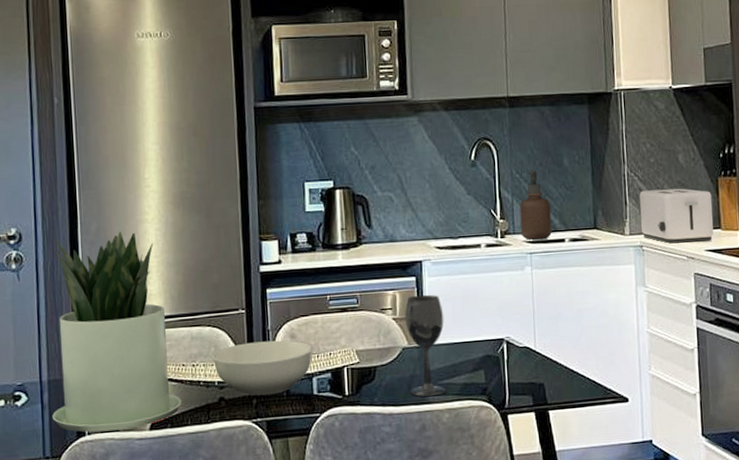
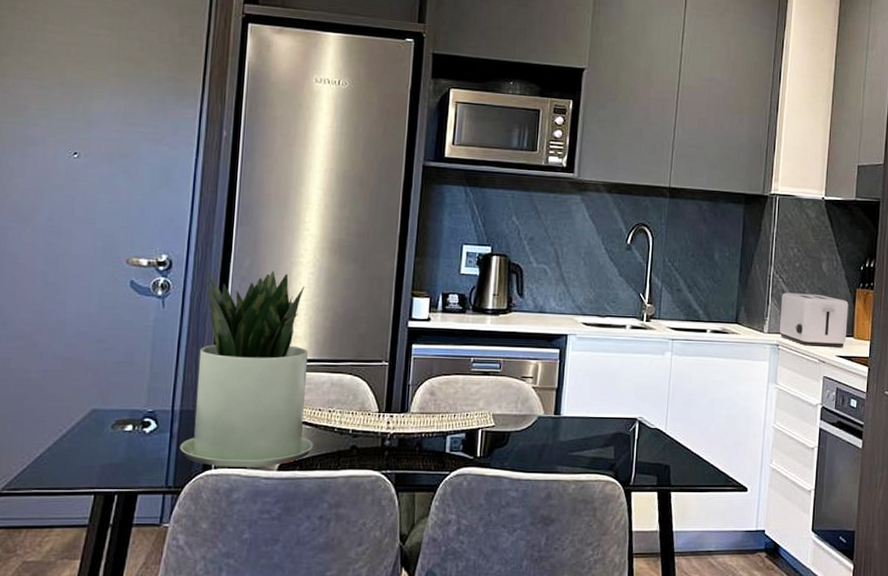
bowl: present [212,340,314,396] -> none [349,395,452,448]
wine glass: present [405,294,447,397] -> none [540,367,583,467]
soap dispenser: present [519,170,552,240] -> none [666,260,697,327]

